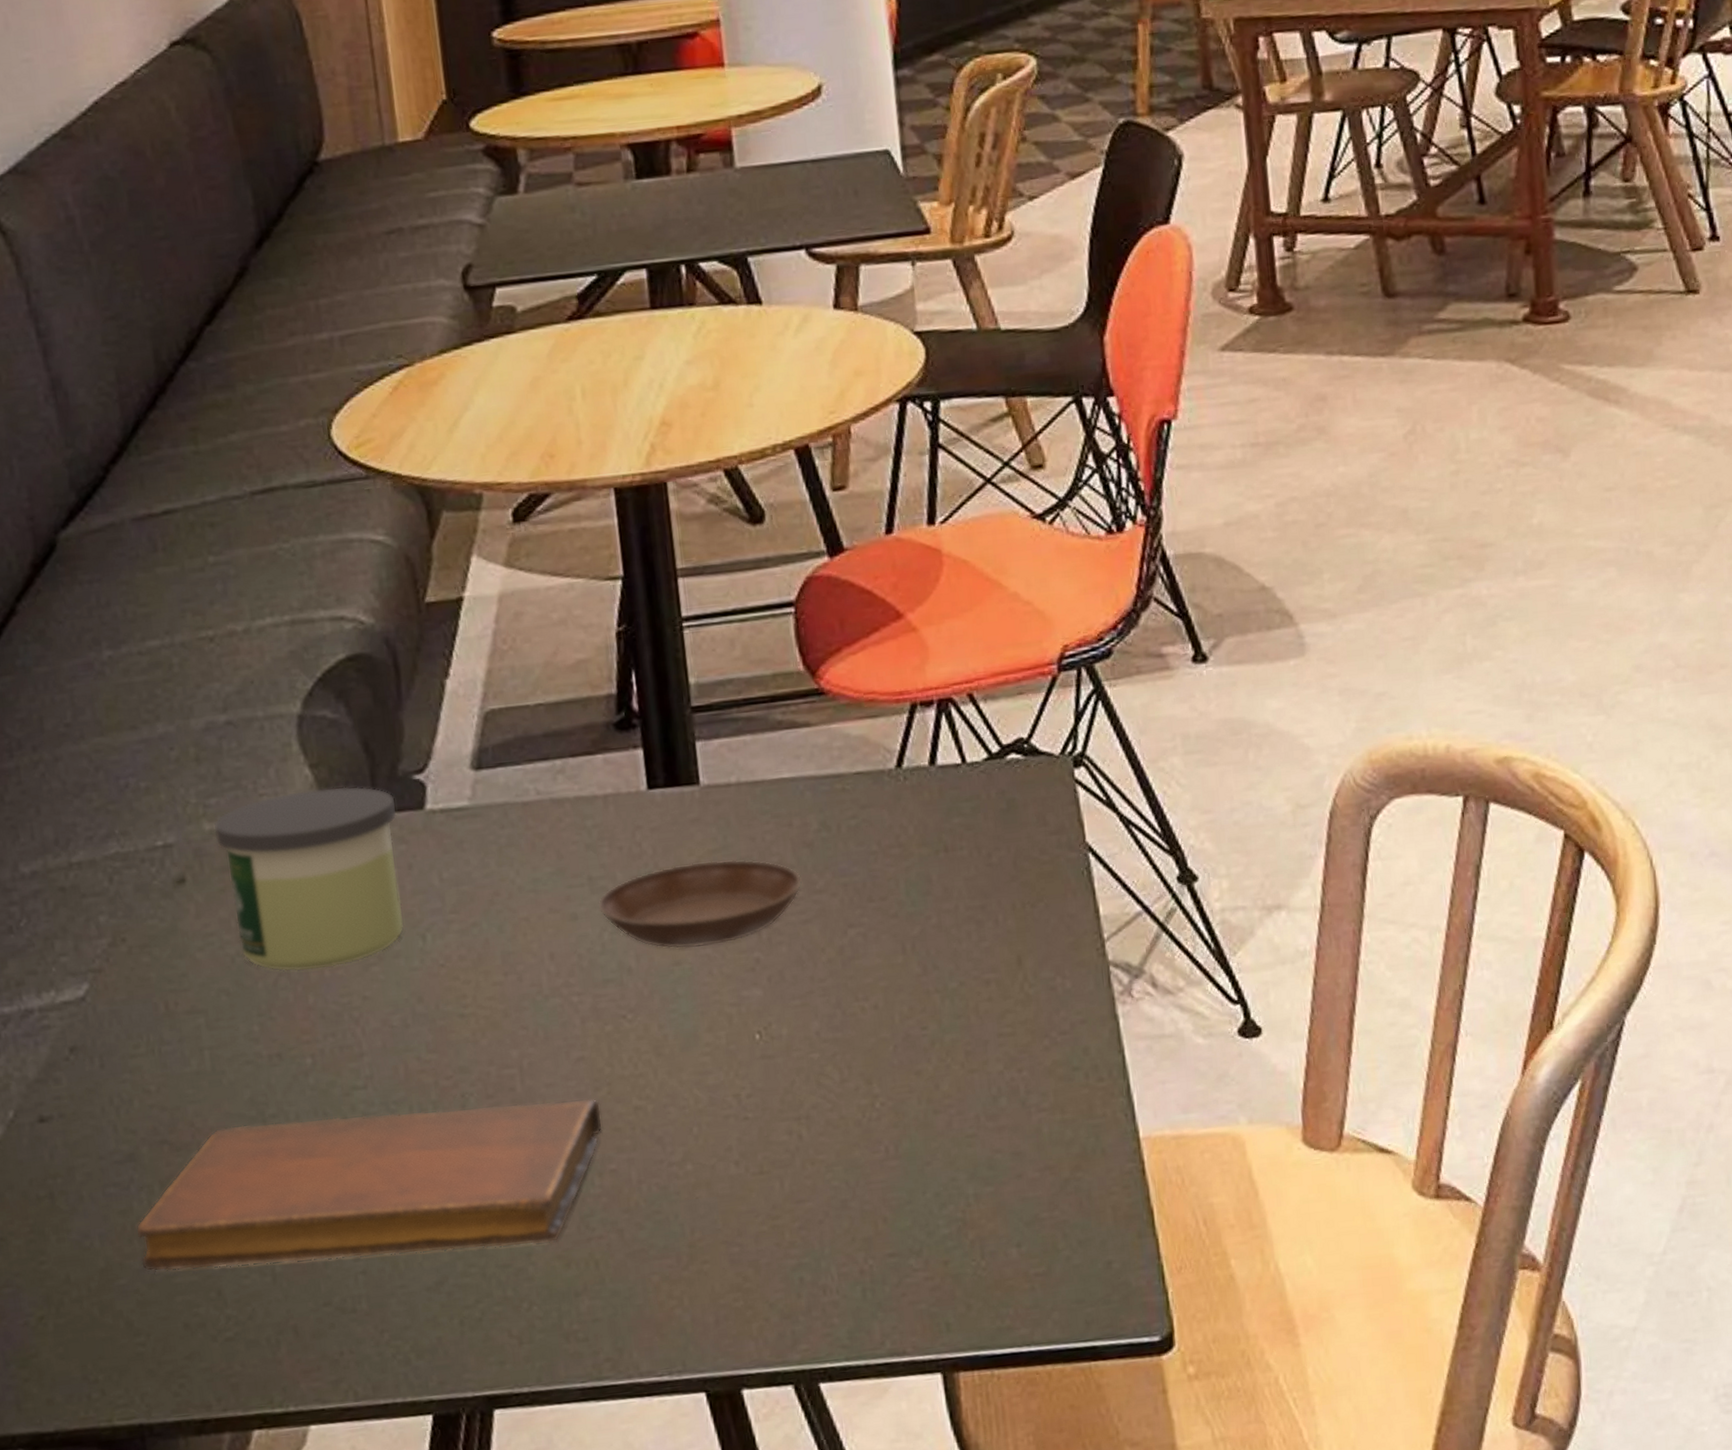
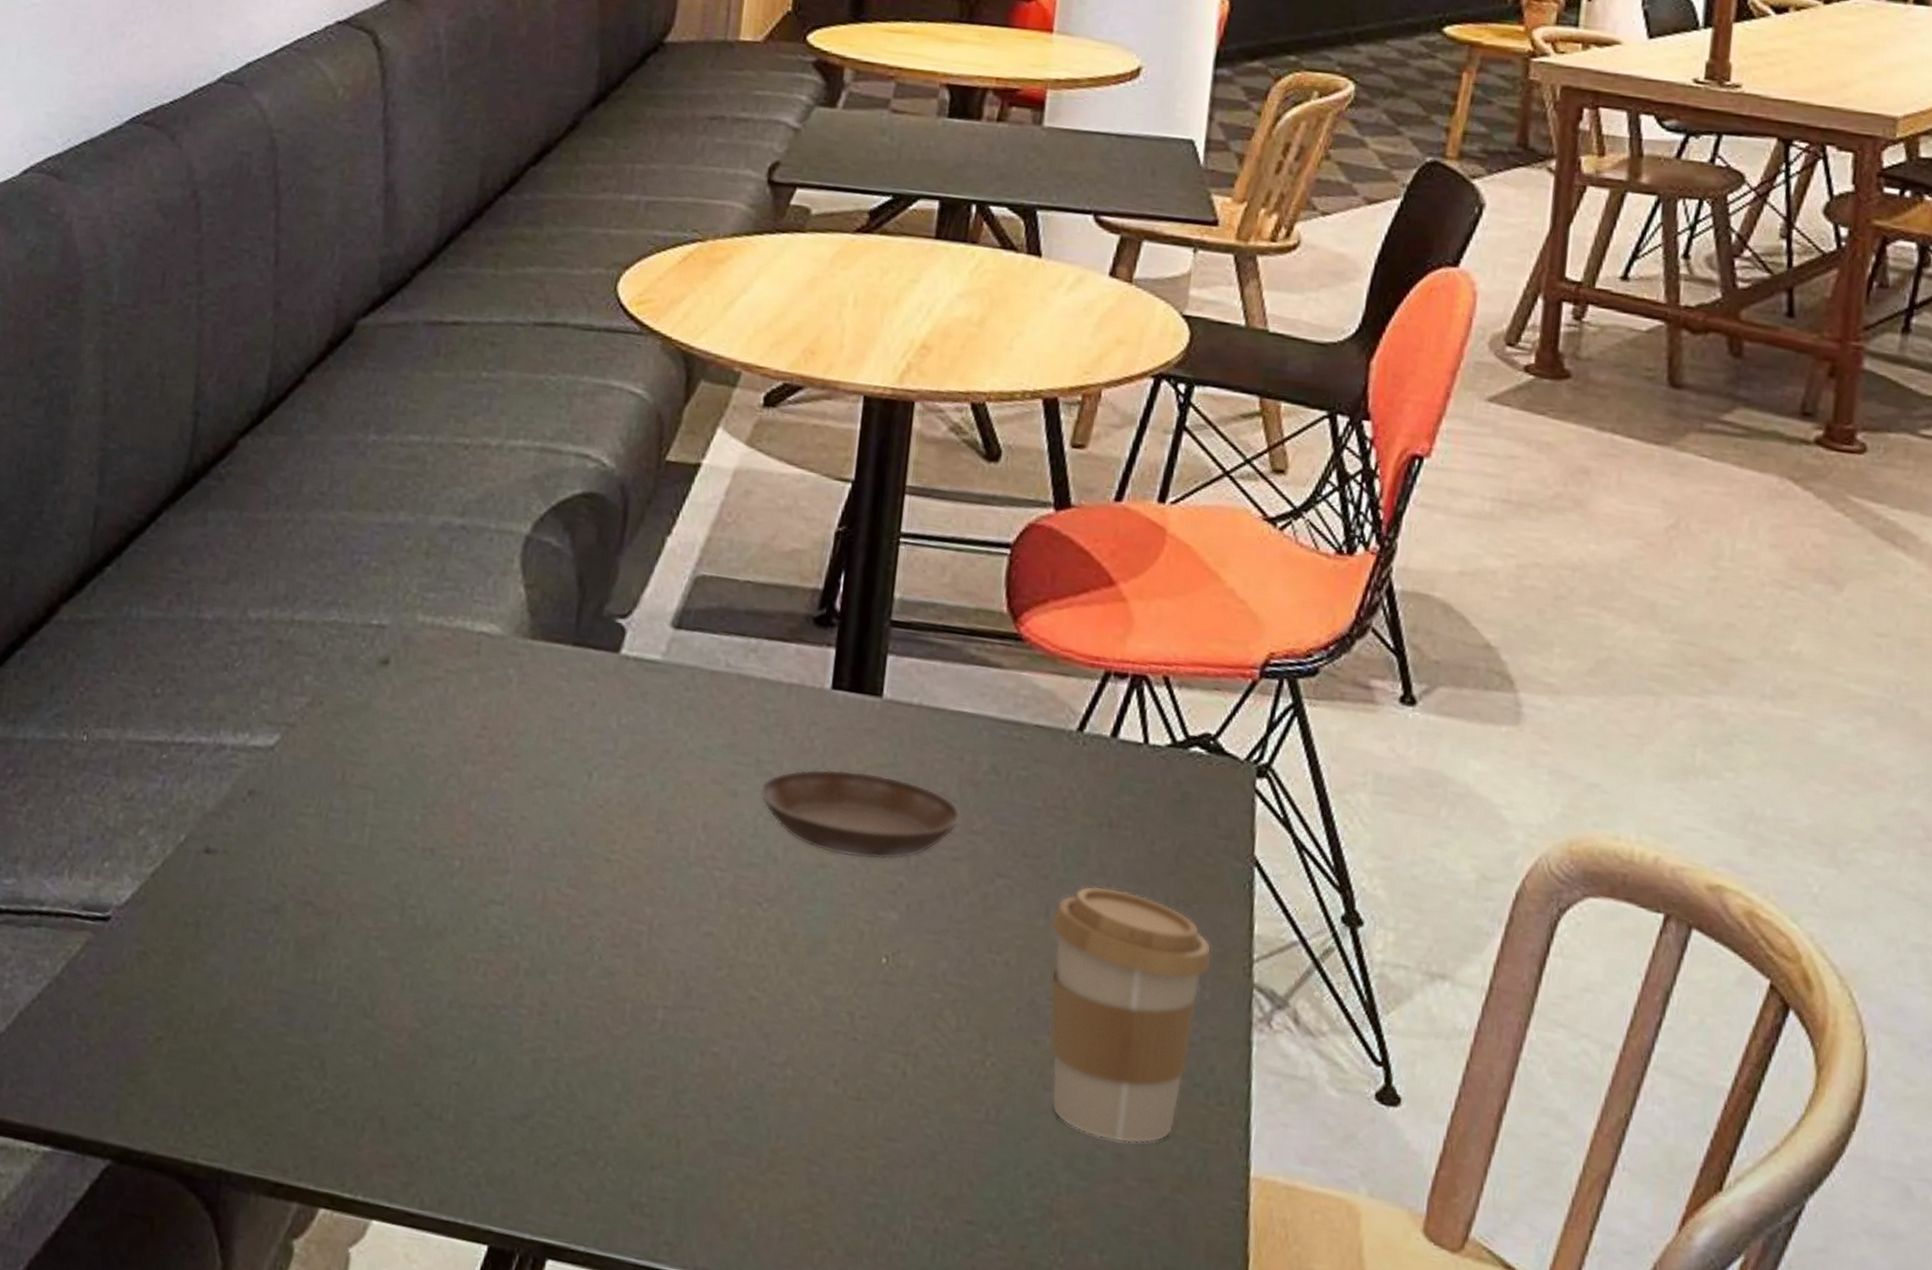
notebook: present [136,1098,603,1272] -> none [259,904,718,1109]
candle: present [213,786,405,972] -> none [422,604,595,782]
coffee cup: none [908,907,1067,1143] -> present [1049,885,1212,1144]

